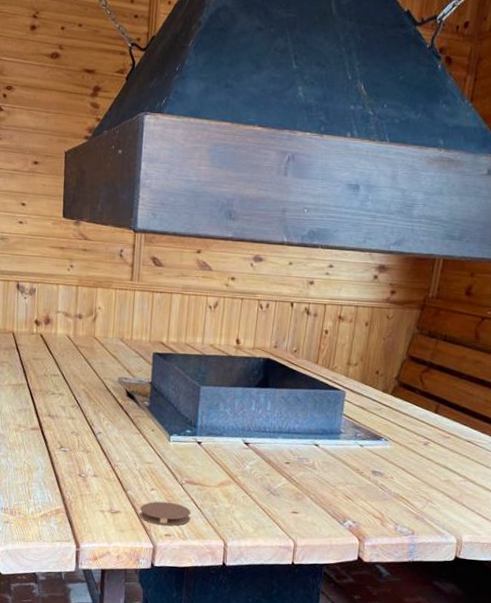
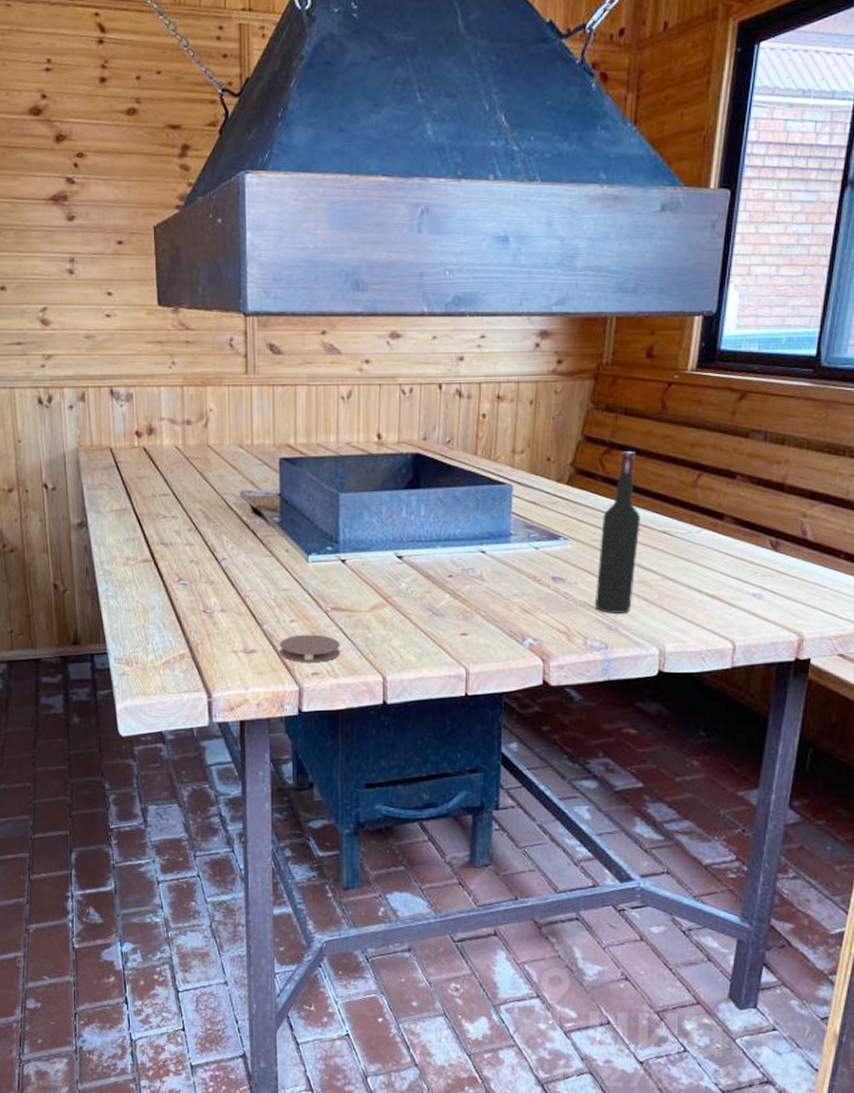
wine bottle: none [406,371,451,506] -> present [594,451,640,613]

